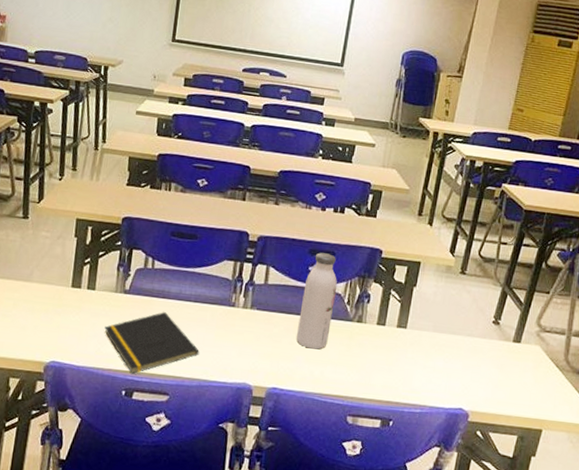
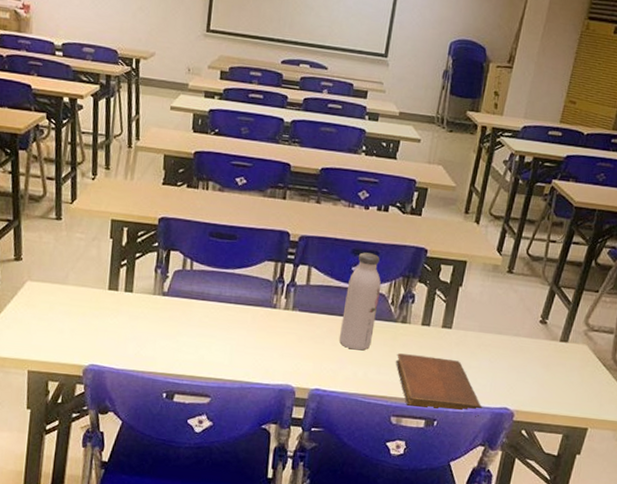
notepad: present [104,312,199,374] -> none [143,314,241,376]
notebook: none [352,352,437,418] -> present [396,353,482,417]

